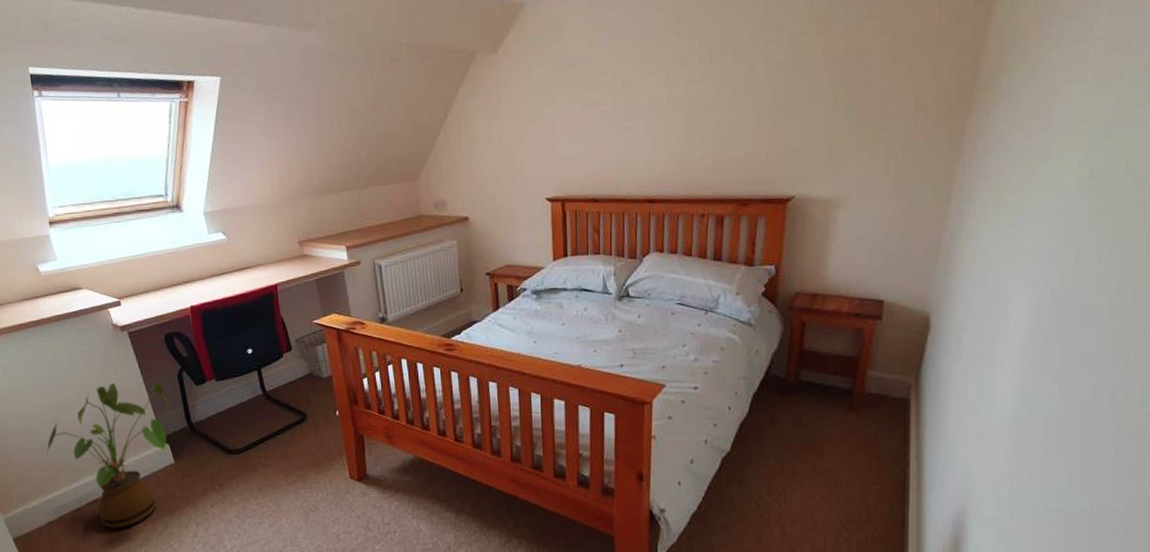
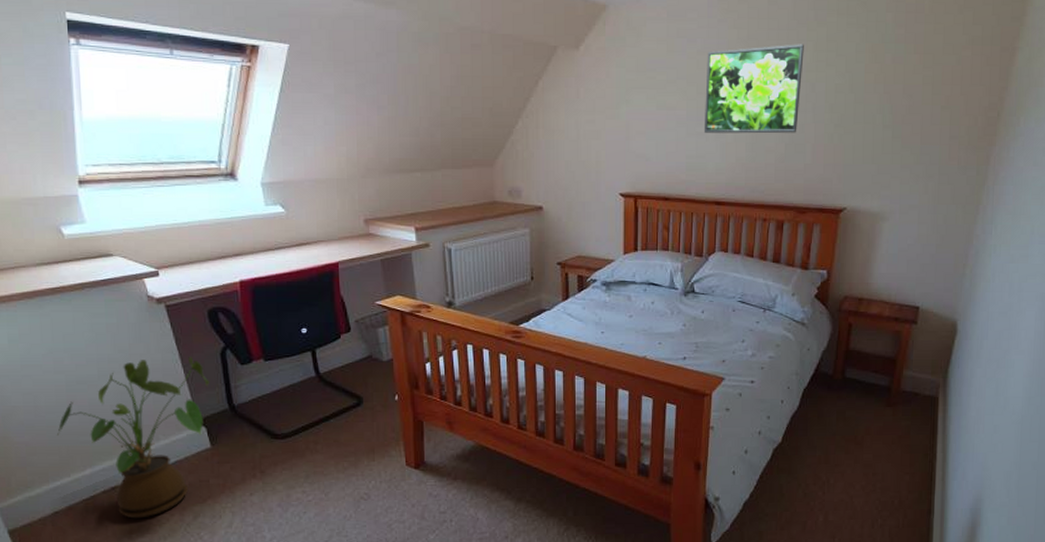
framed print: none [632,21,740,128] -> present [703,44,804,134]

